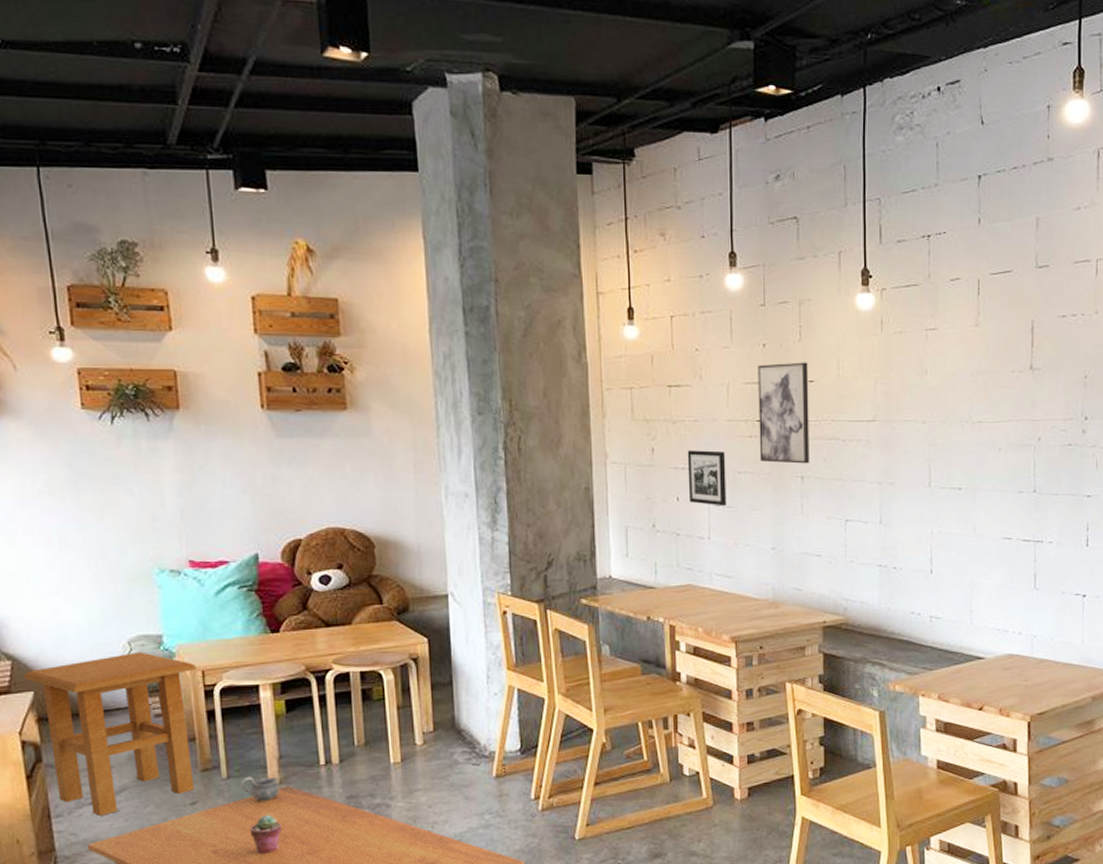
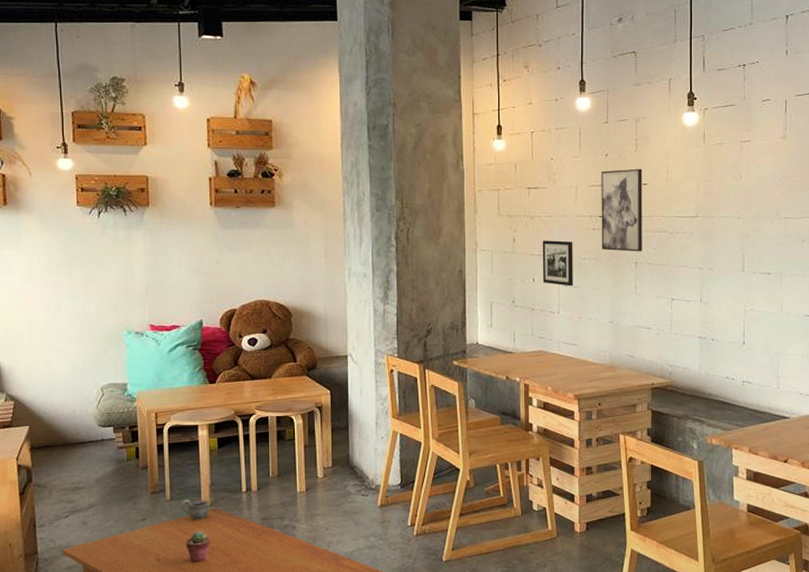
side table: present [23,652,196,816] -> none [22,396,151,527]

